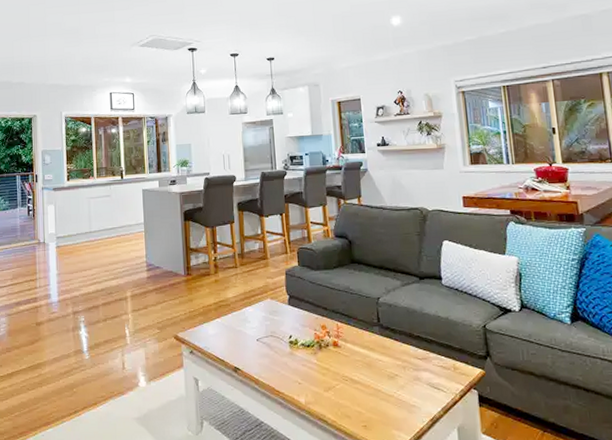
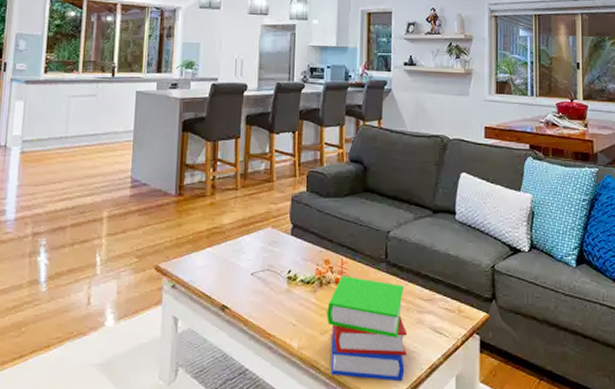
book: none [328,338,407,433] -> present [327,275,407,382]

